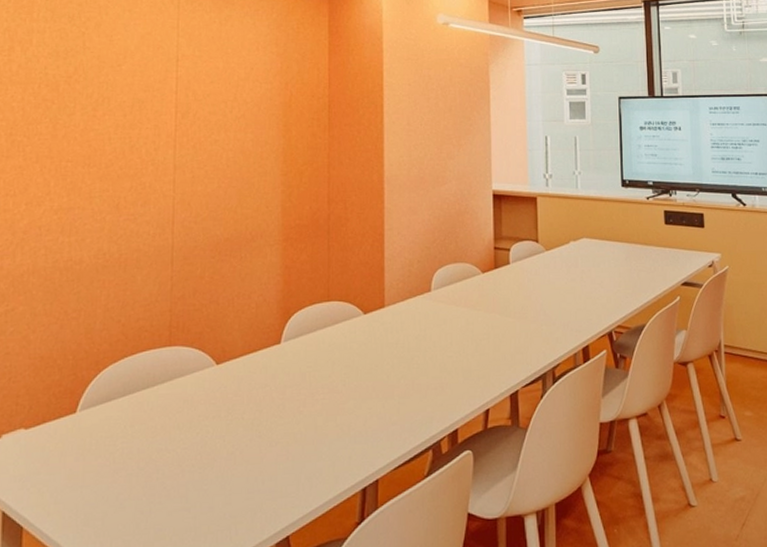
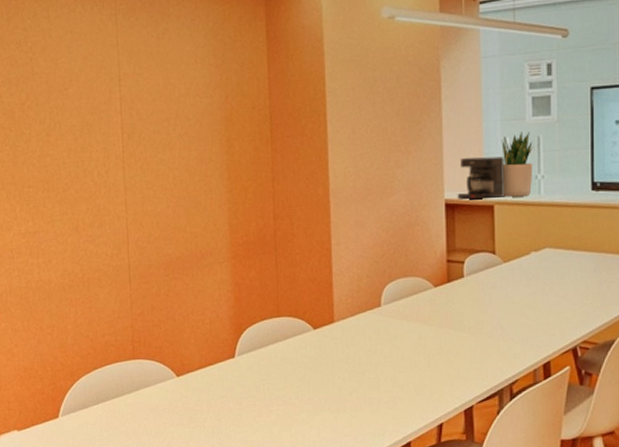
coffee maker: none [504,152,546,192] -> present [457,156,505,200]
planter: none [543,132,571,190] -> present [501,131,533,197]

